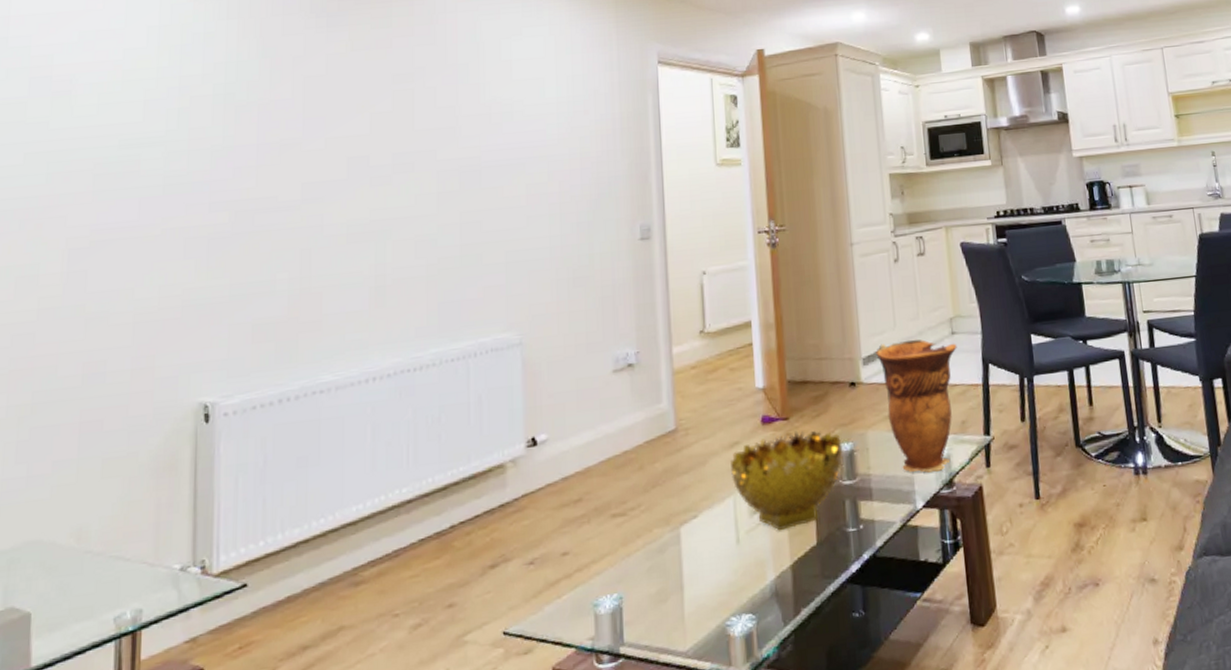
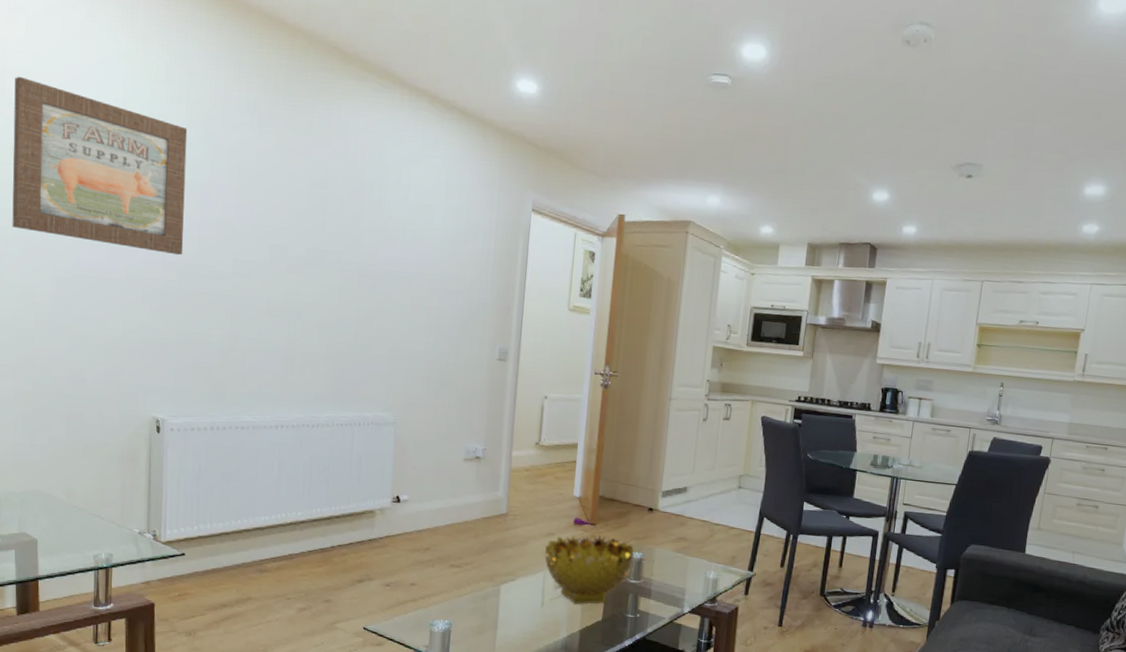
wall art: none [10,20,240,198] -> present [12,76,188,256]
decorative vase: present [876,339,957,473] -> none [674,484,741,589]

